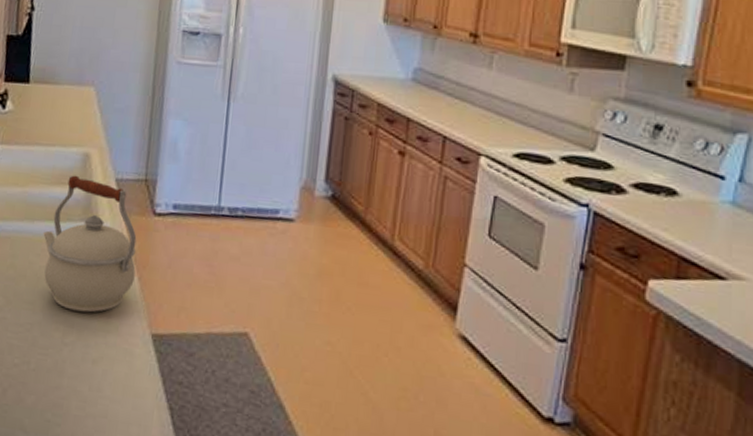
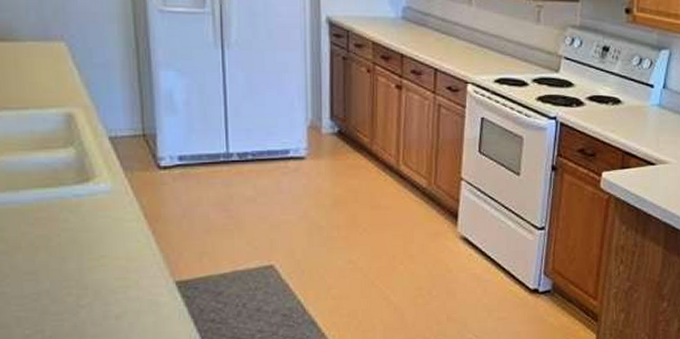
kettle: present [43,175,137,313] -> none [33,138,148,273]

